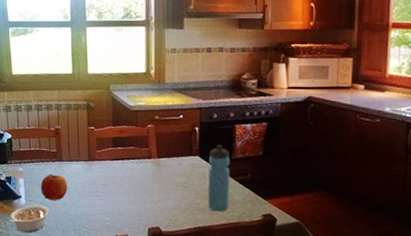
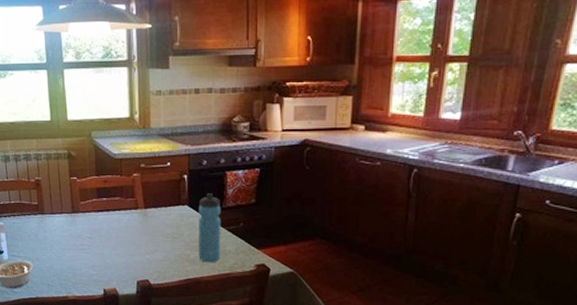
fruit: present [40,174,68,200] -> none [23,228,52,255]

